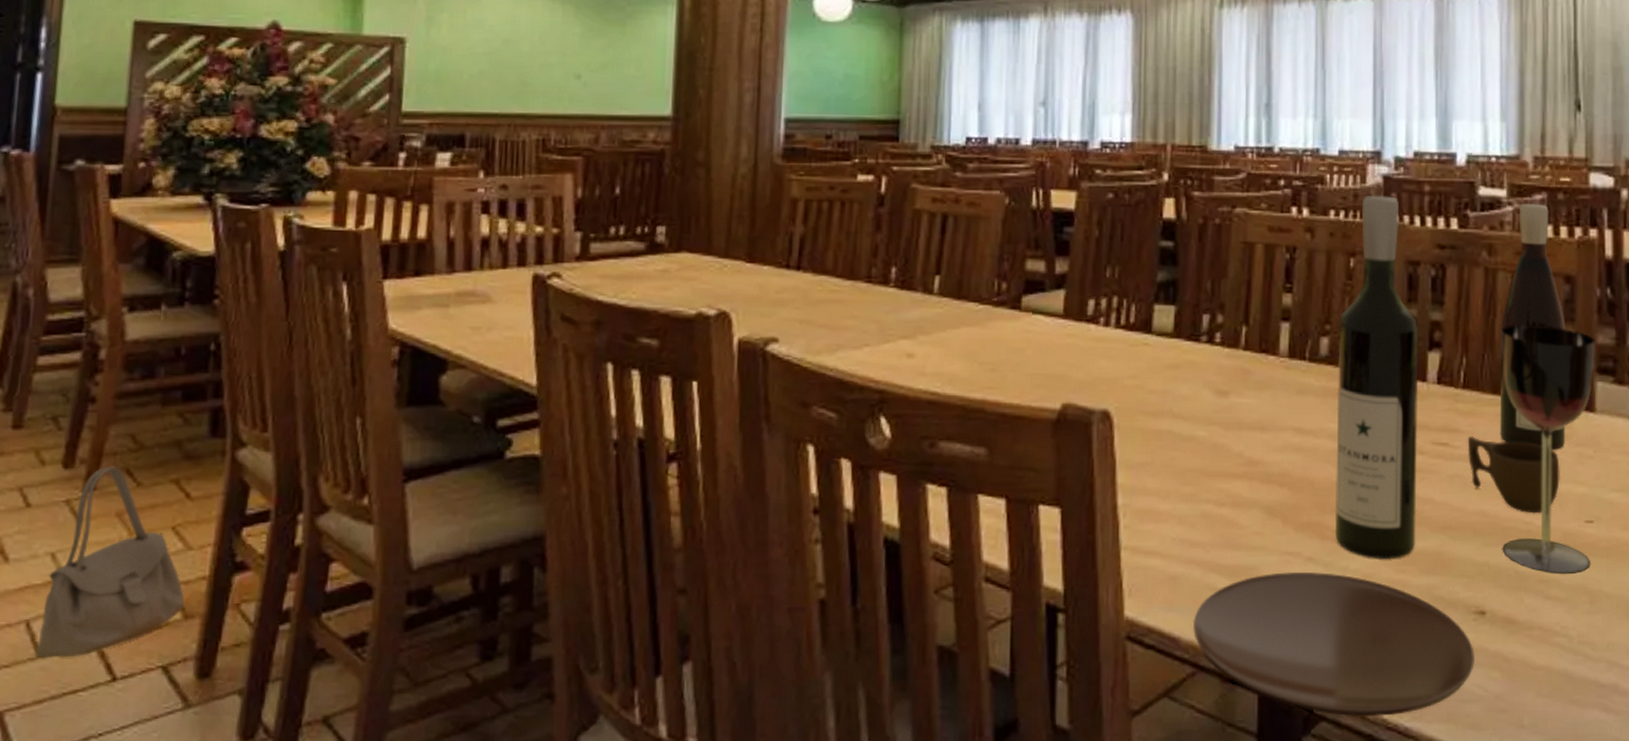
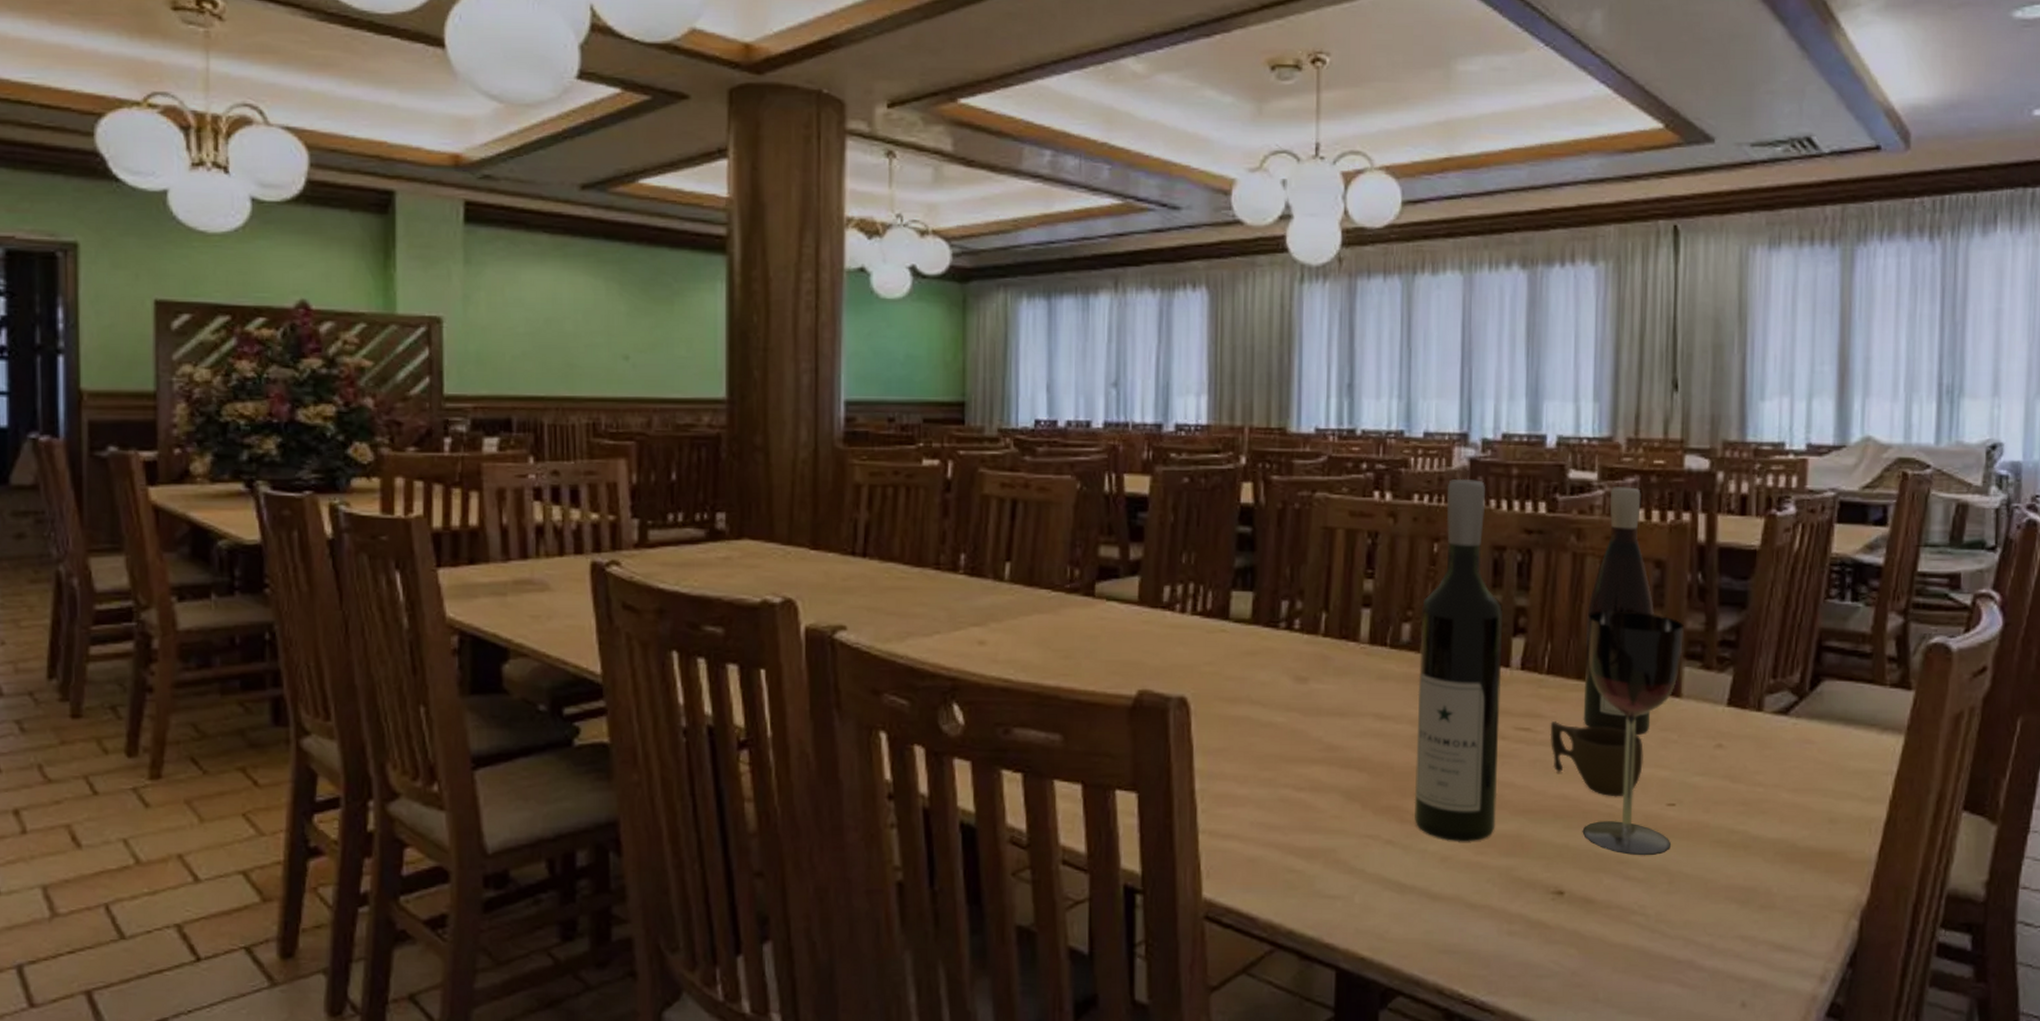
handbag: present [35,466,185,659] -> none [117,755,262,941]
plate: present [1193,572,1474,717] -> none [1272,854,1552,992]

